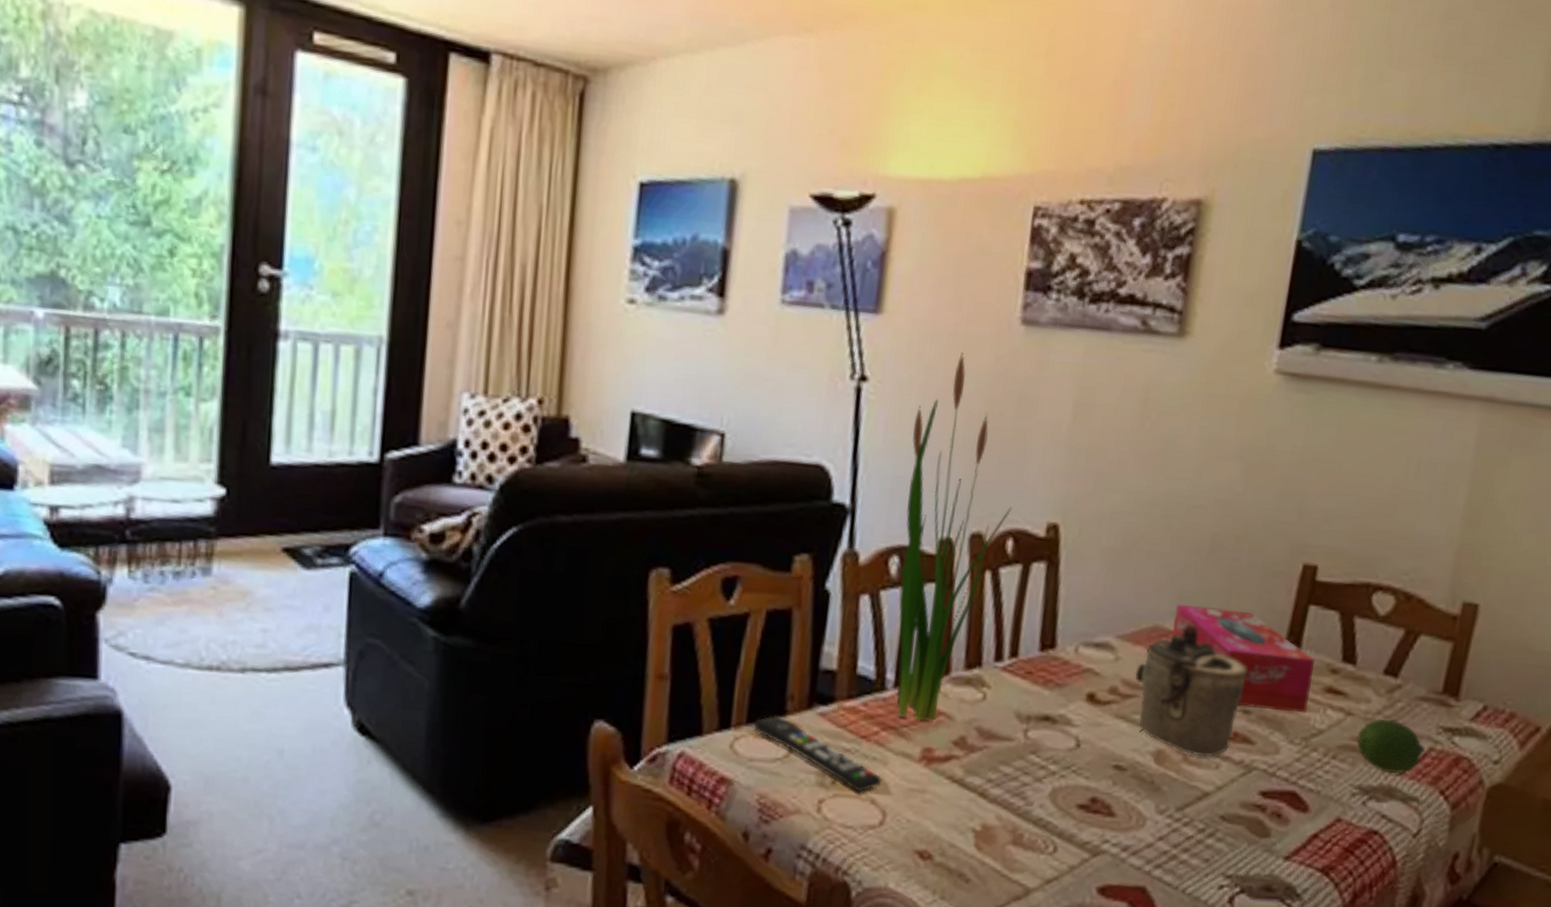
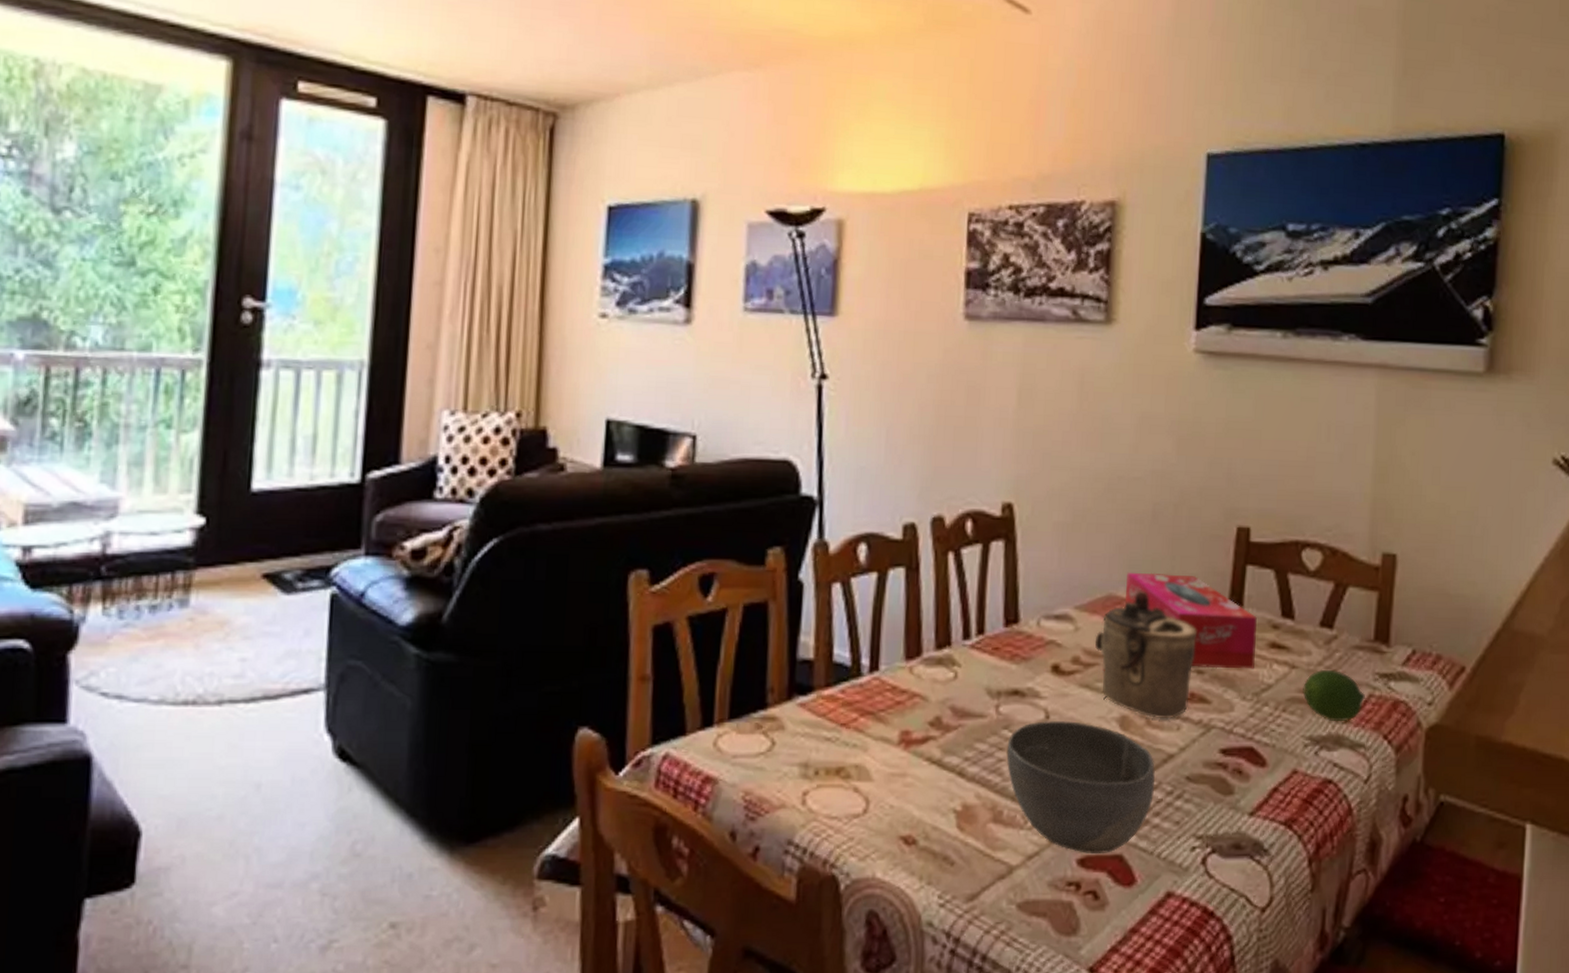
remote control: present [753,714,883,793] -> none [735,708,864,782]
plant: present [886,352,1012,722] -> none [854,348,969,704]
bowl: none [1031,749,1188,884] -> present [1006,721,1155,853]

